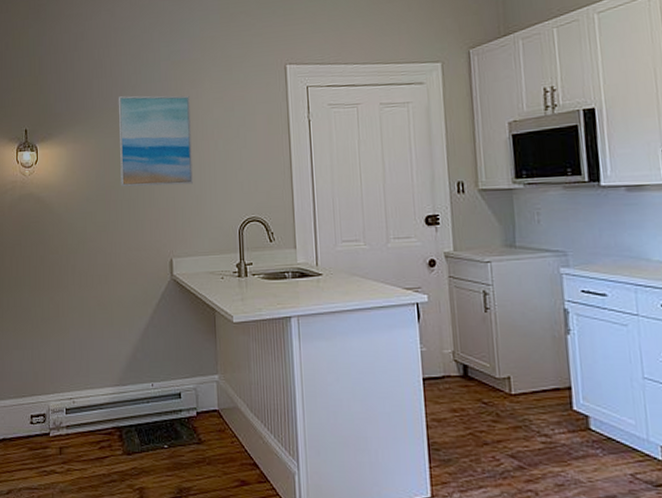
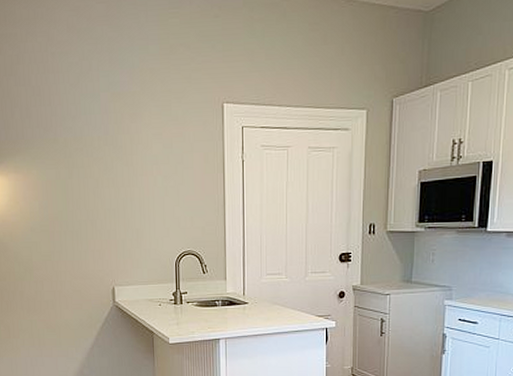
wall art: present [118,95,193,187] -> none [58,127,133,219]

